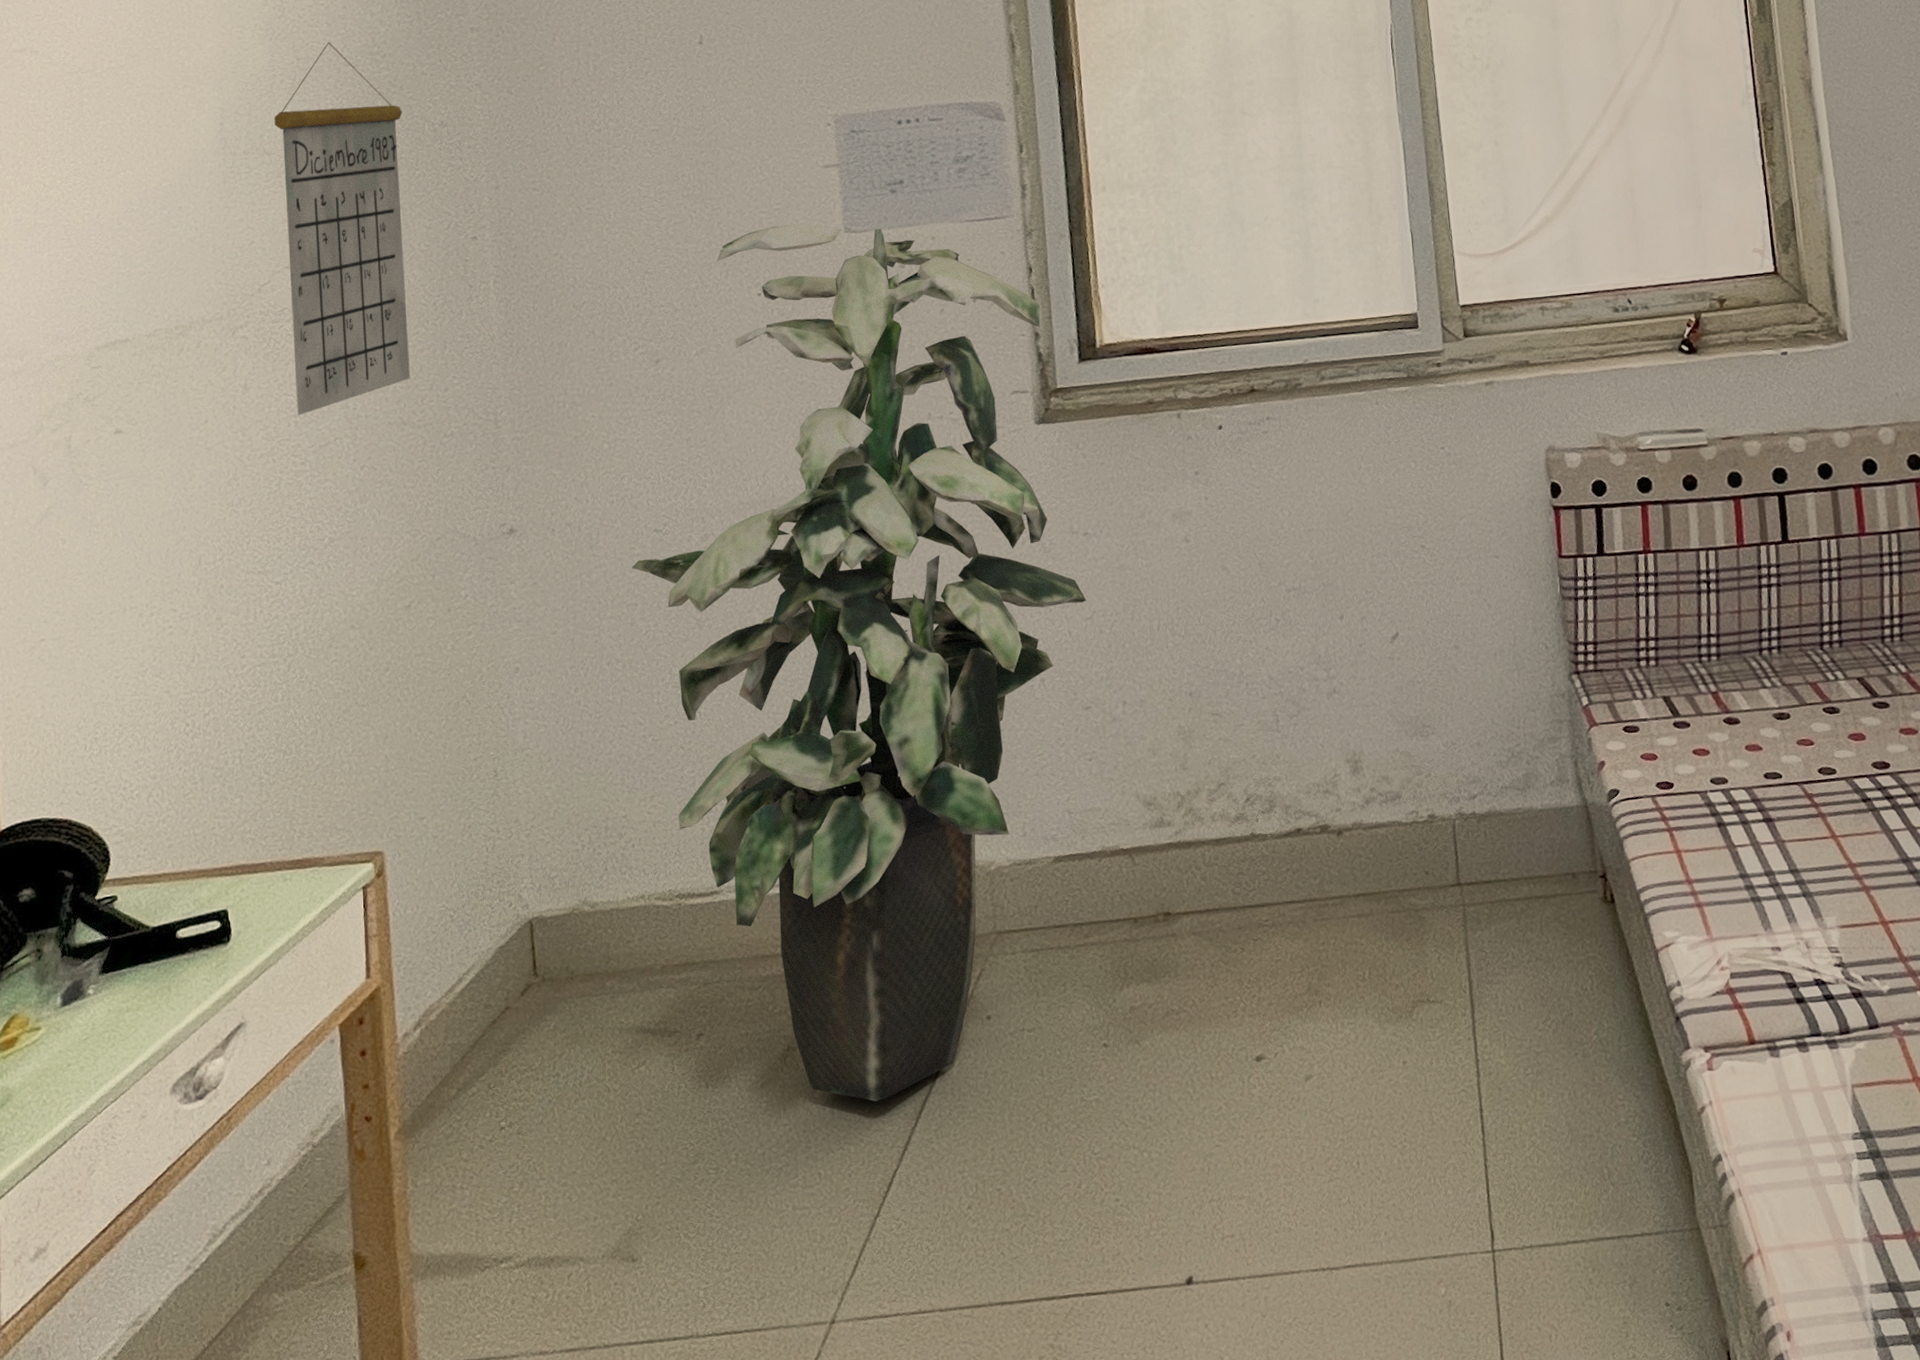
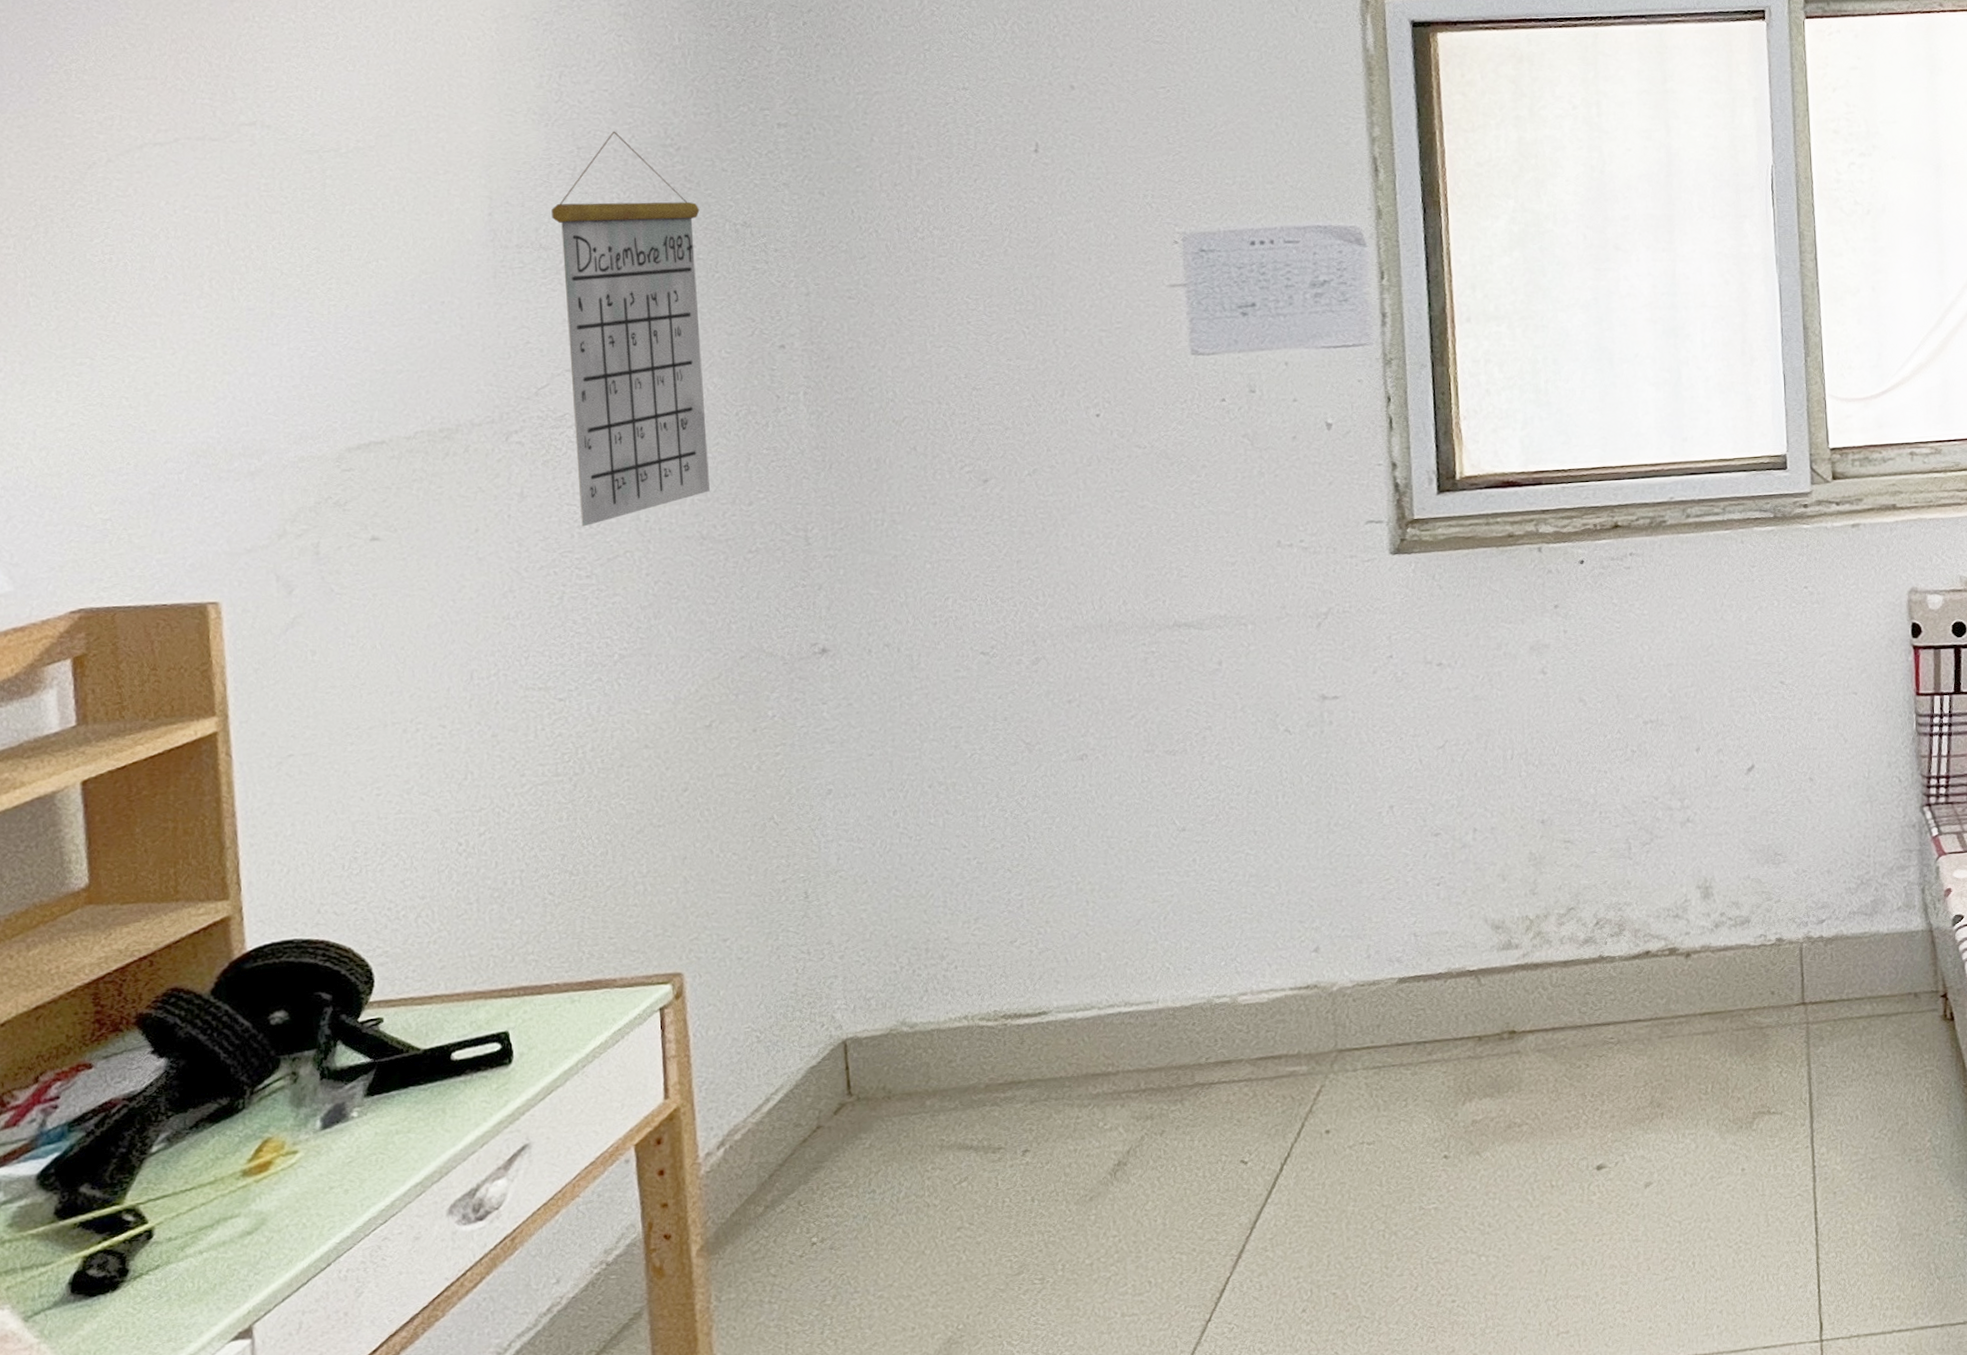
indoor plant: present [631,223,1087,1101] -> none [955,343,1439,1213]

